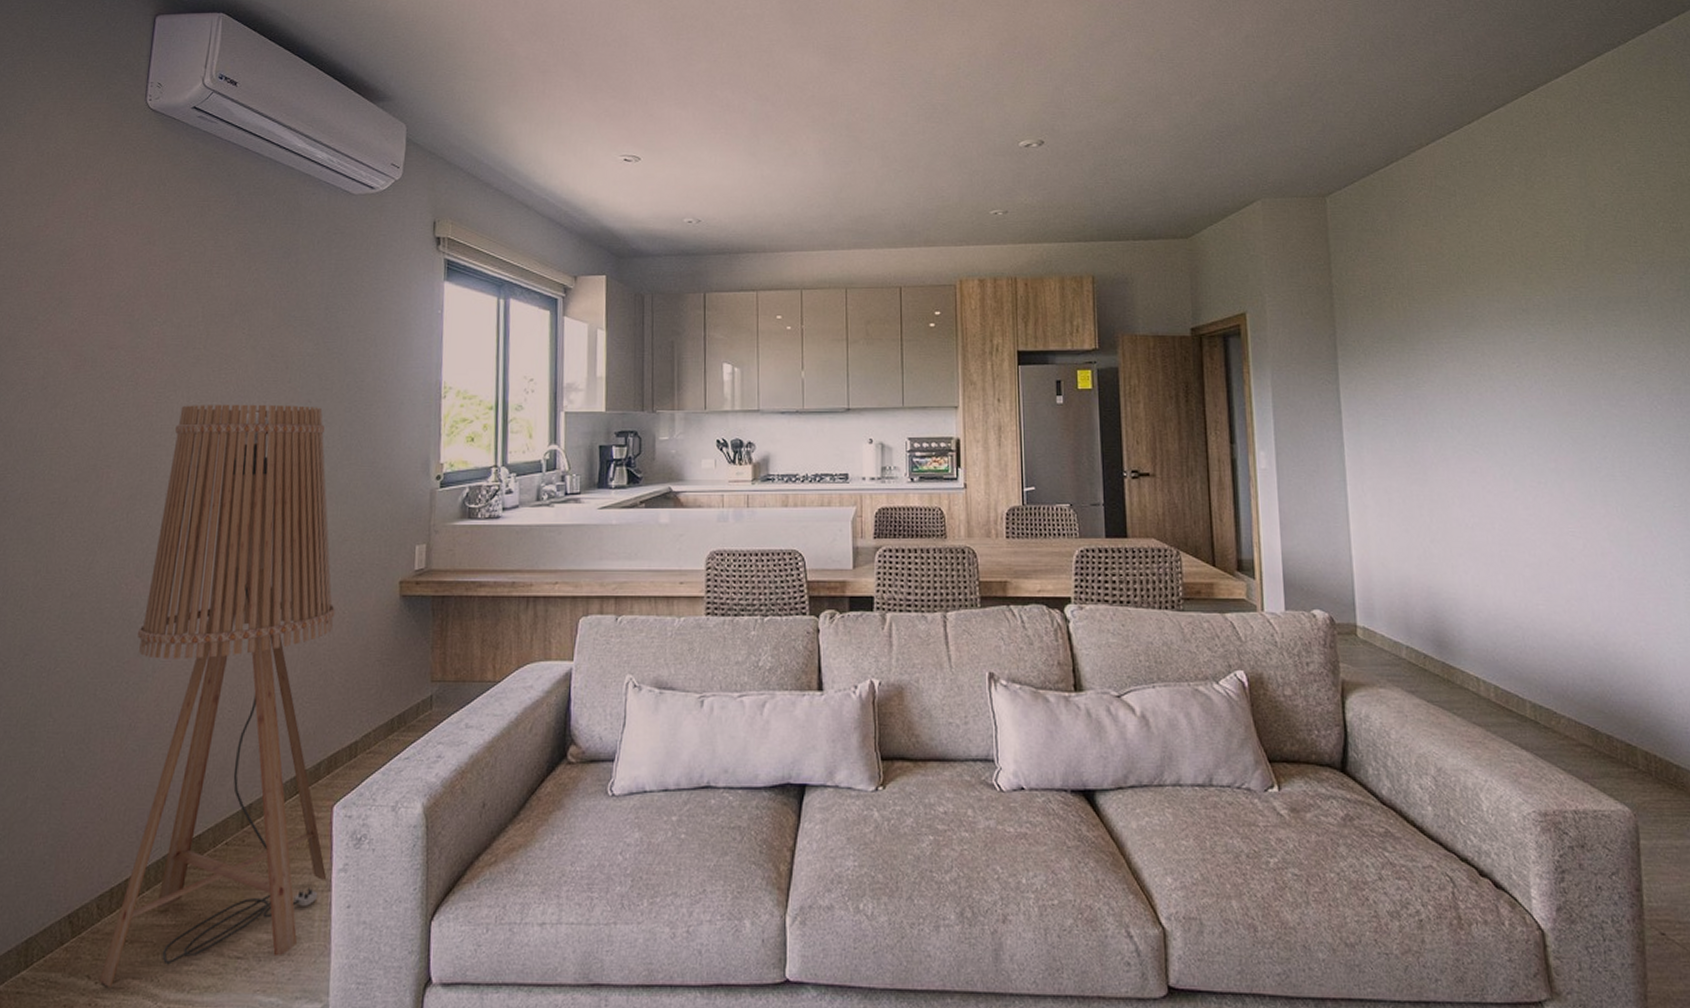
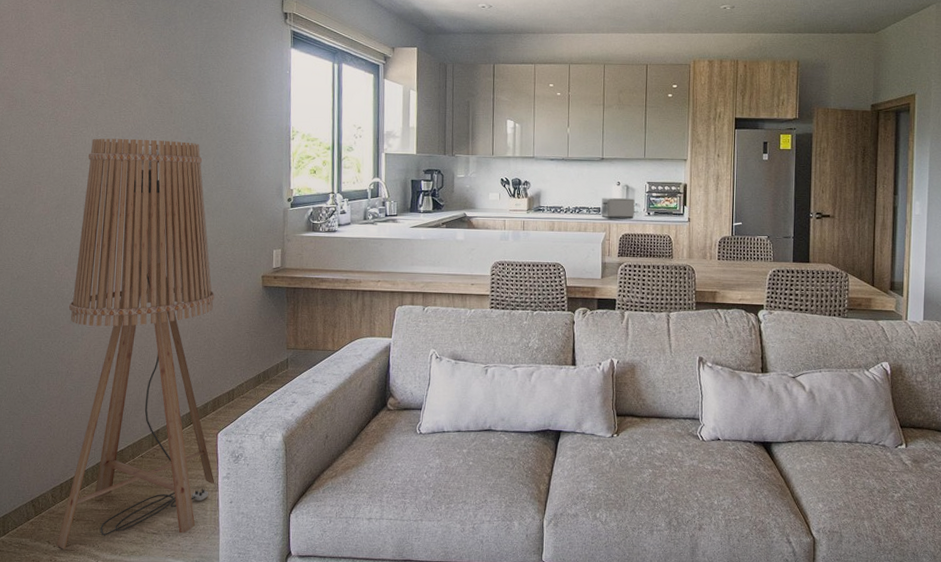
toaster: none [849,459,893,490] -> present [601,197,635,220]

